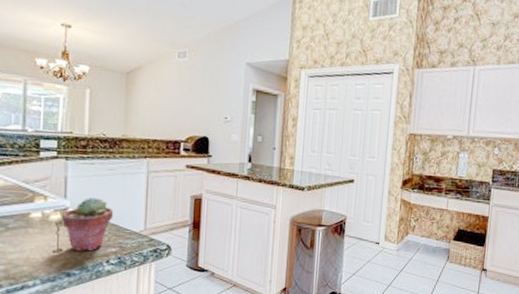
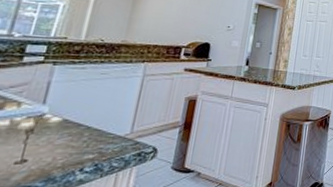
potted succulent: present [62,198,114,251] -> none [33,103,99,161]

